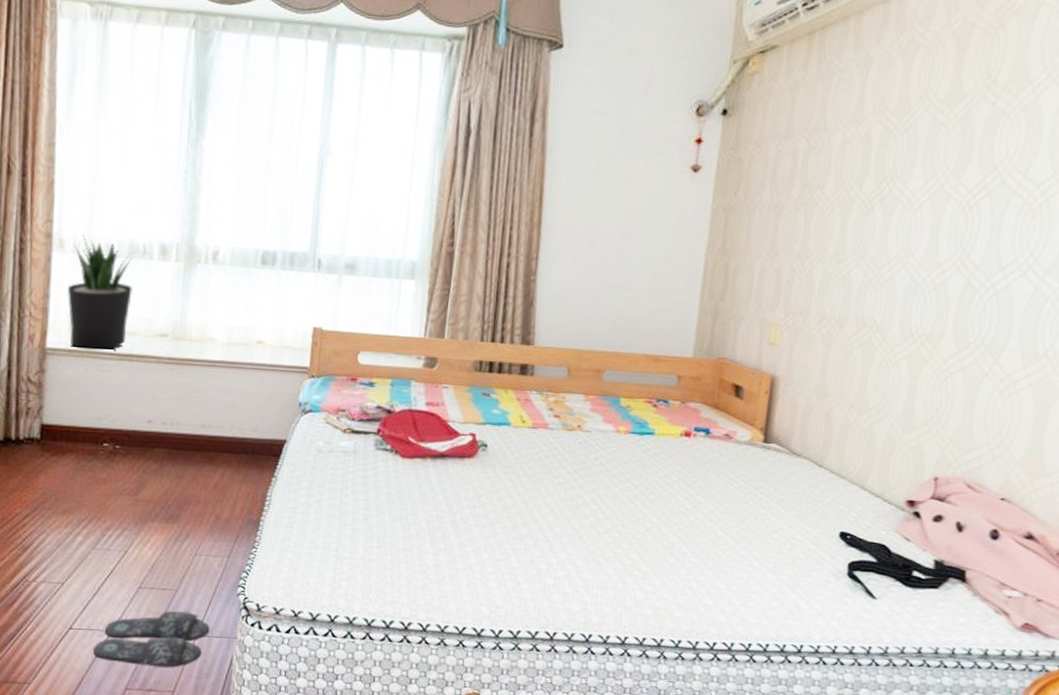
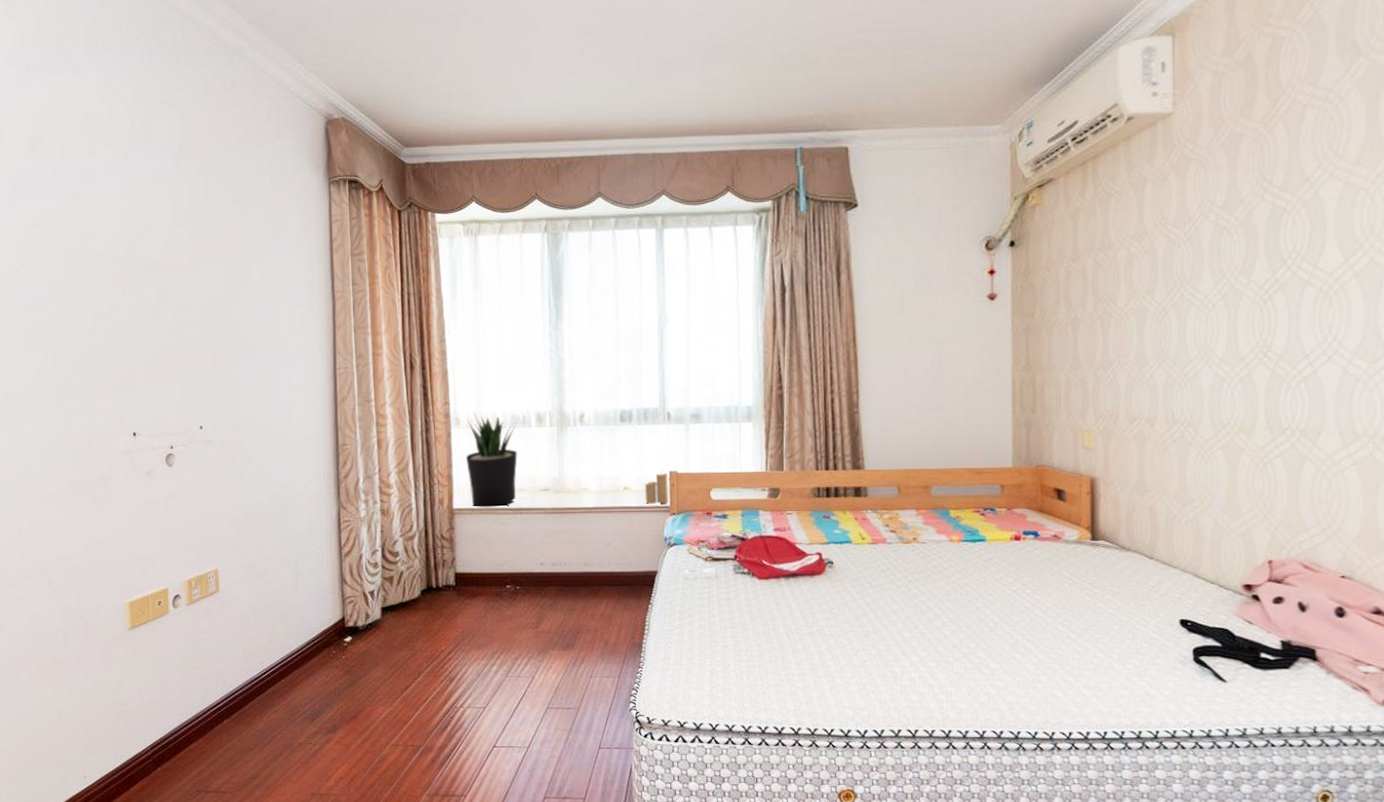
slippers: present [93,611,210,667] -> none [515,727,610,777]
candle: none [281,324,311,365] -> present [645,469,668,505]

